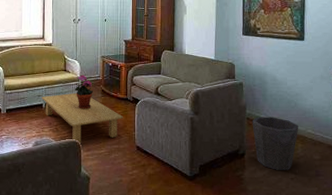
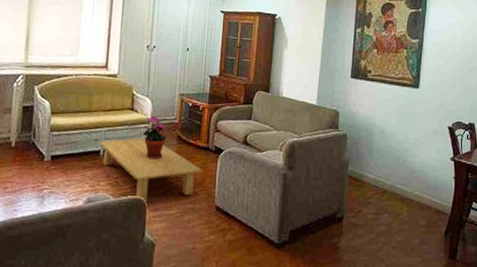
waste bin: present [252,116,299,170] -> none [354,174,406,238]

